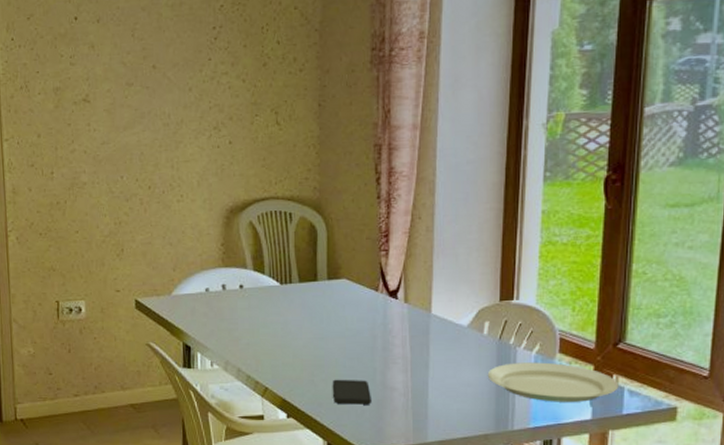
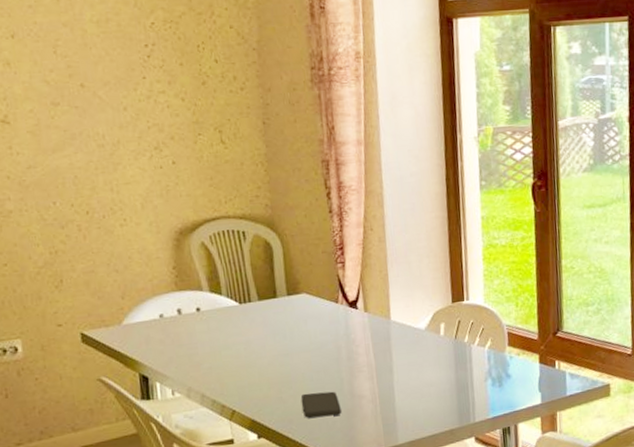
plate: present [487,362,619,402] -> none [447,355,561,392]

